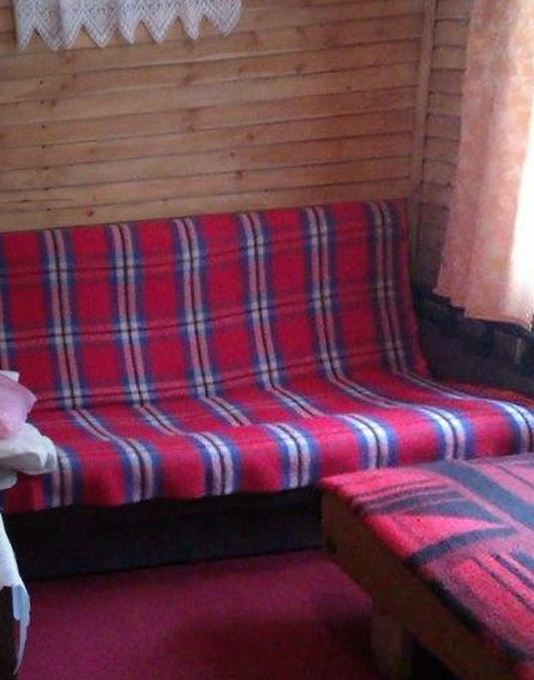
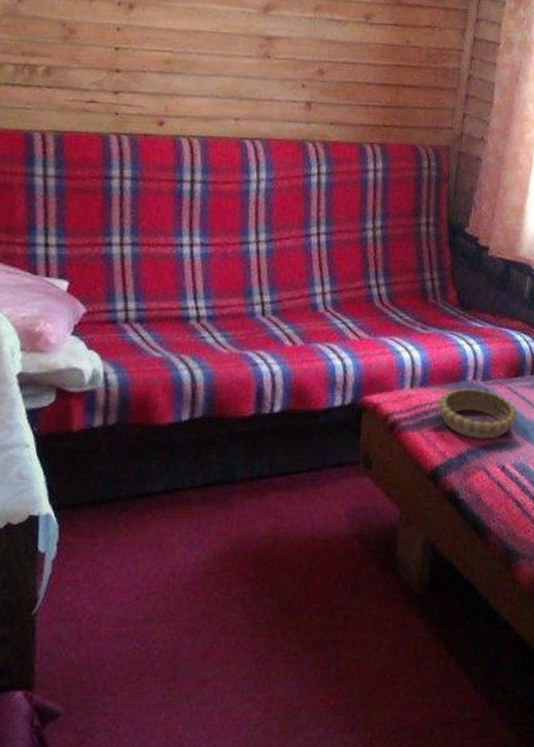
decorative bowl: none [410,468,513,525] -> present [438,388,518,439]

